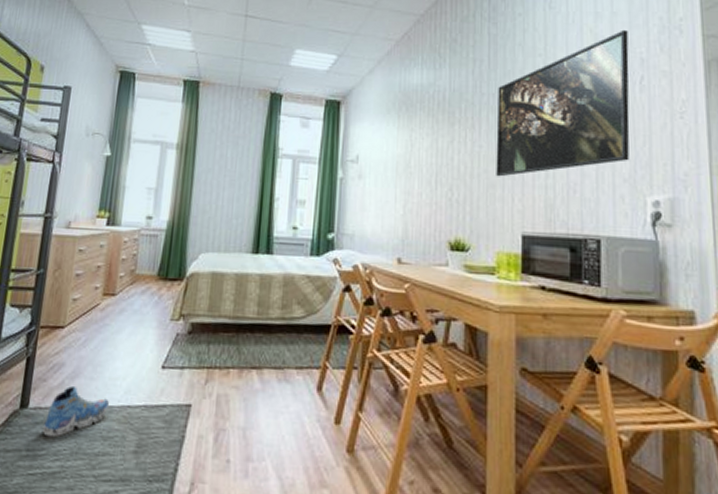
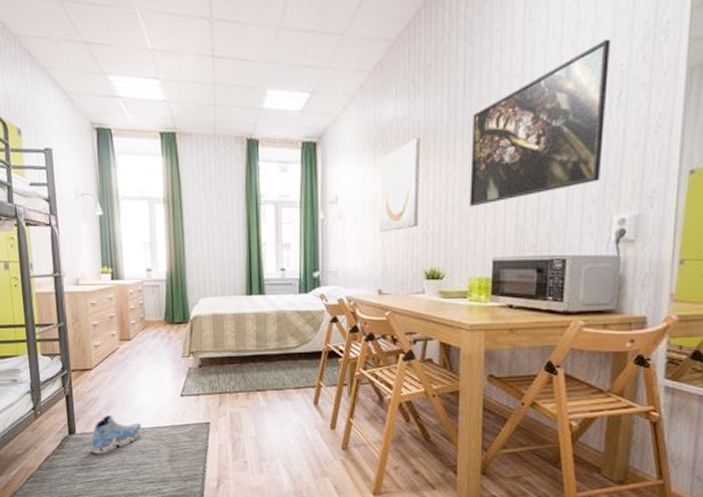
wall art: none [401,104,445,197] -> present [379,137,420,233]

